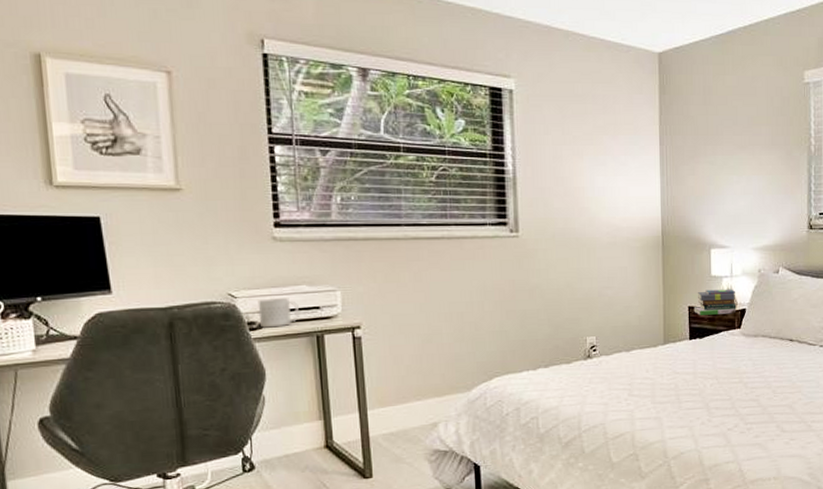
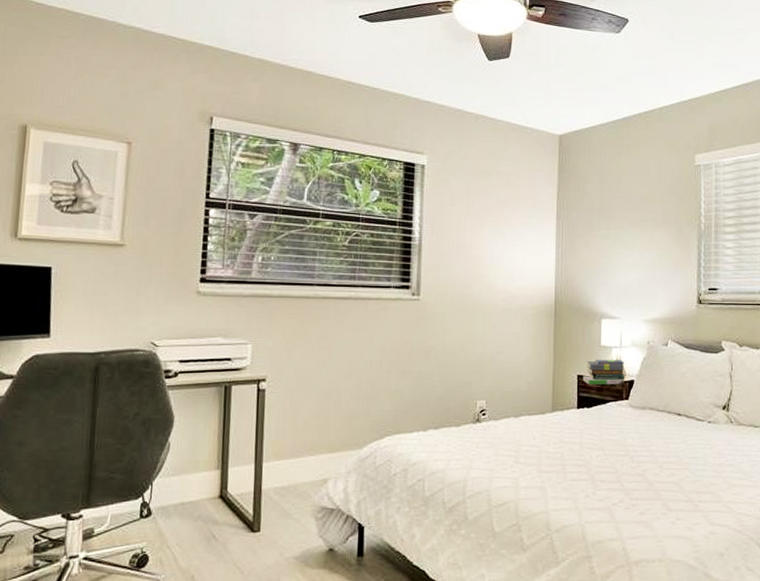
mug: present [257,298,299,328] -> none [175,348,212,376]

